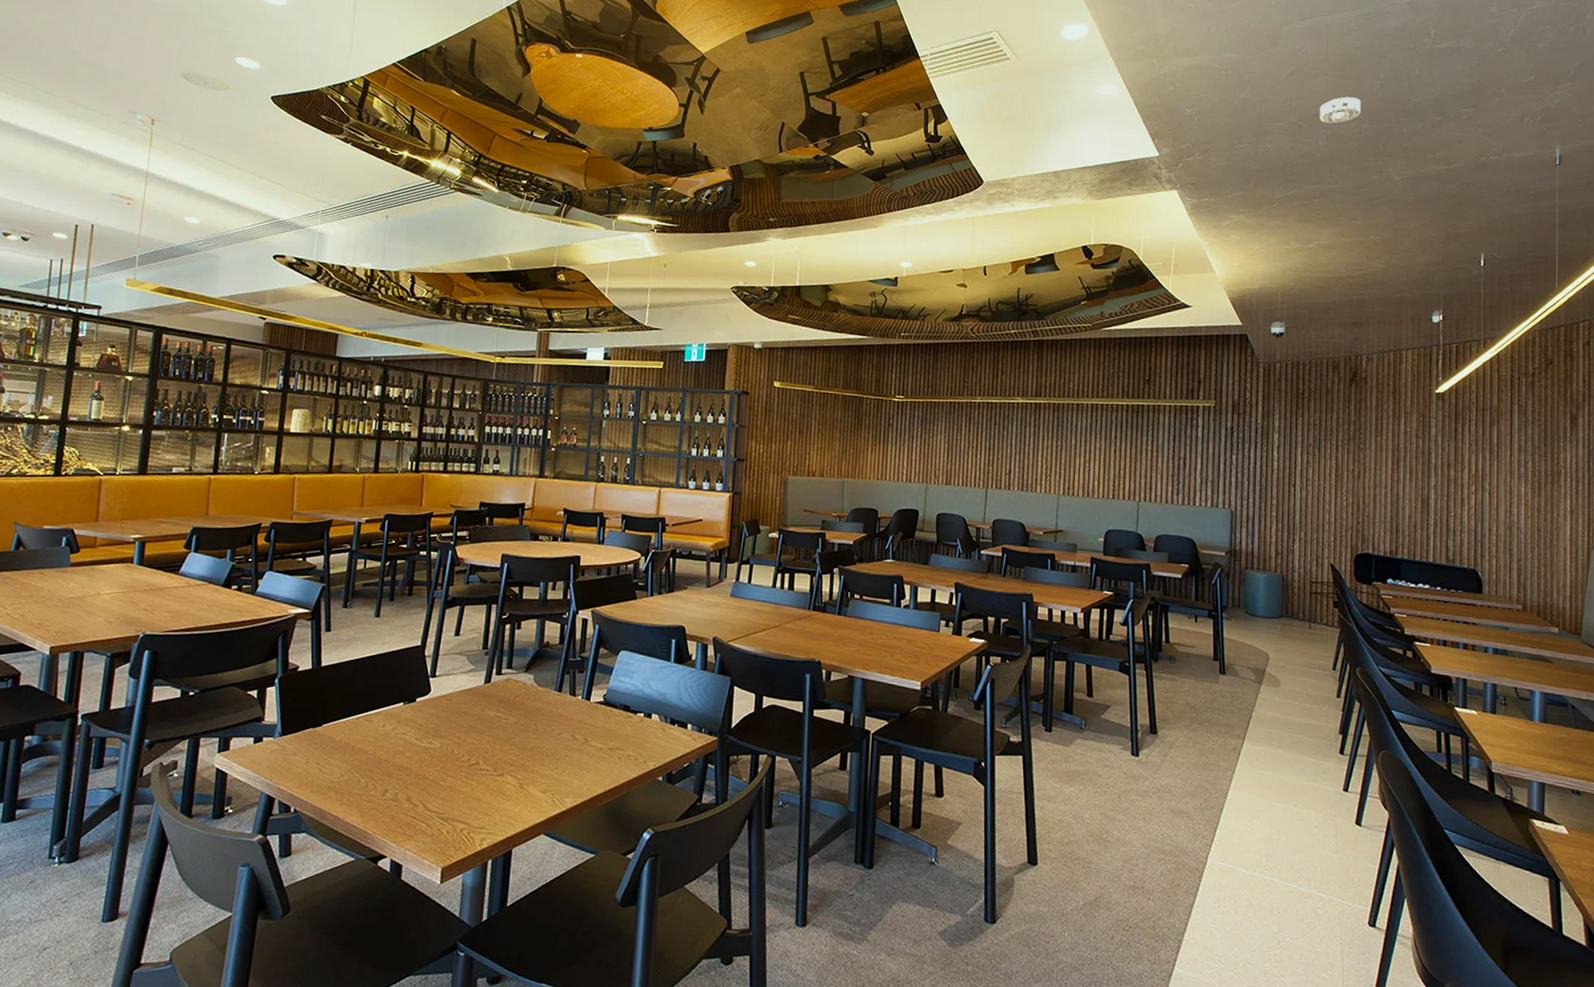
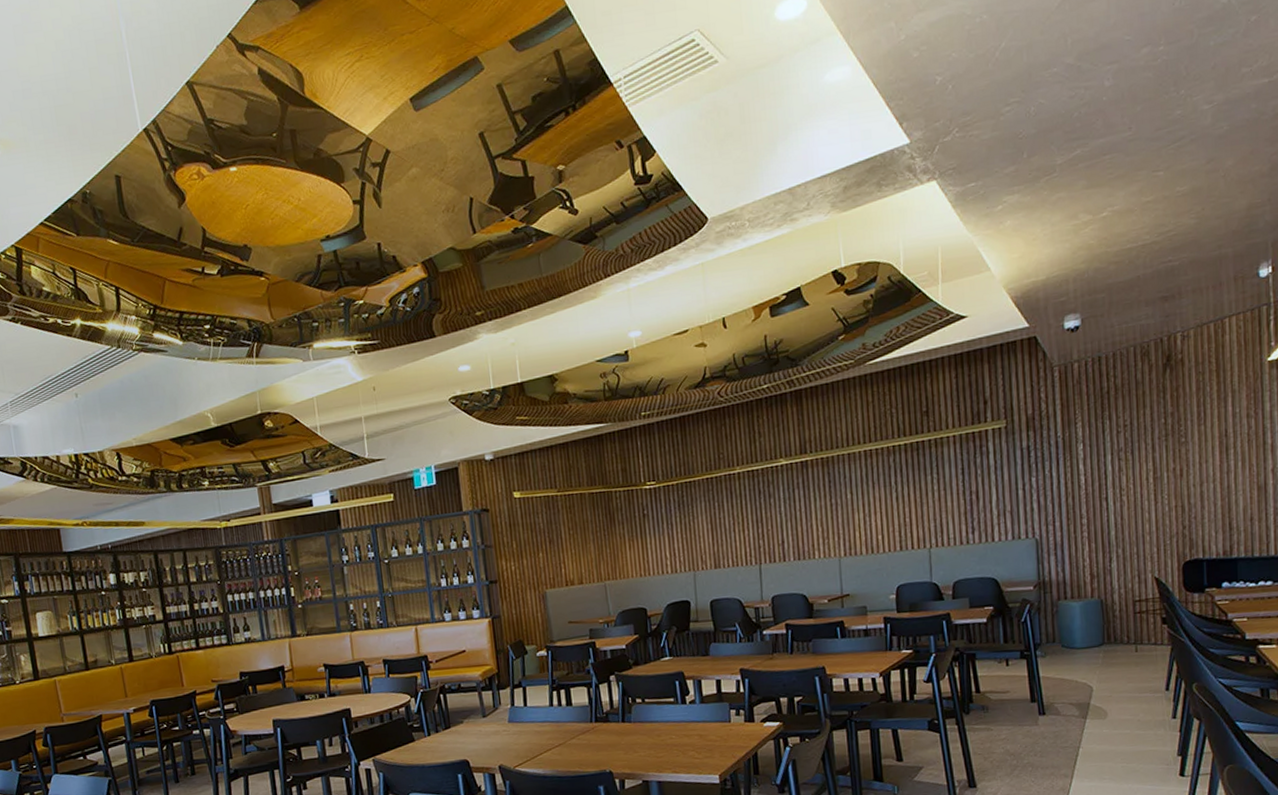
smoke detector: present [1319,96,1361,124] -> none [1102,14,1154,56]

